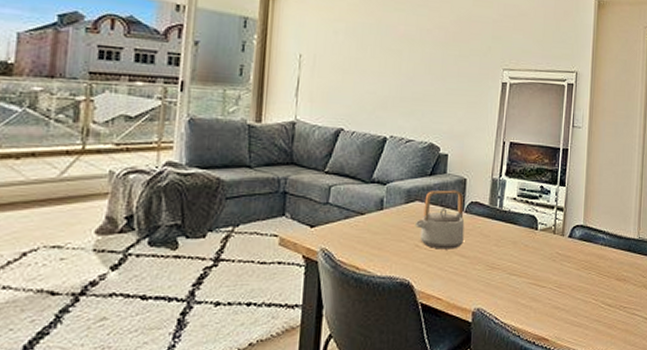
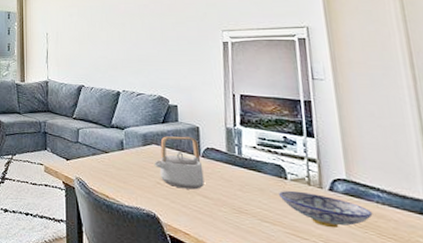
bowl: none [528,240,597,273] -> present [278,190,373,229]

